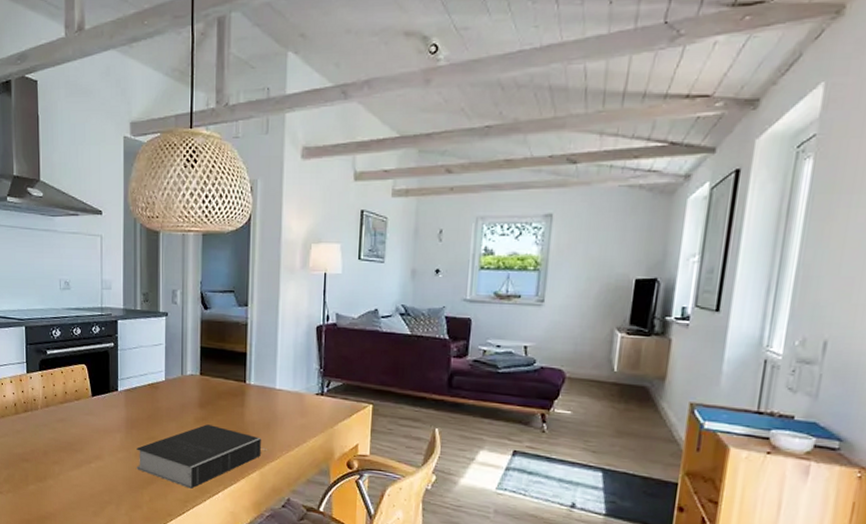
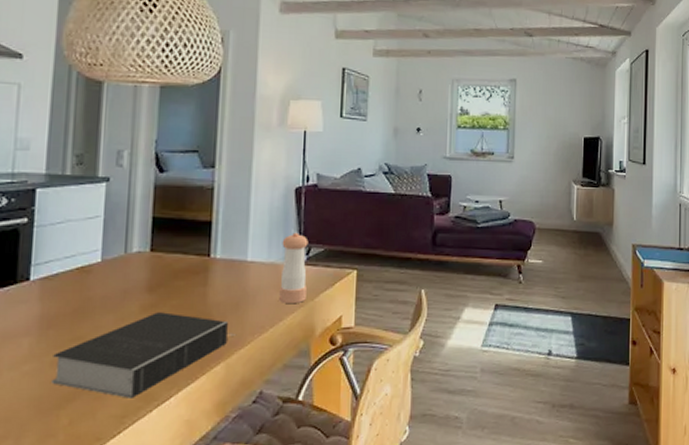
pepper shaker: none [303,366,328,430] -> present [279,232,309,305]

